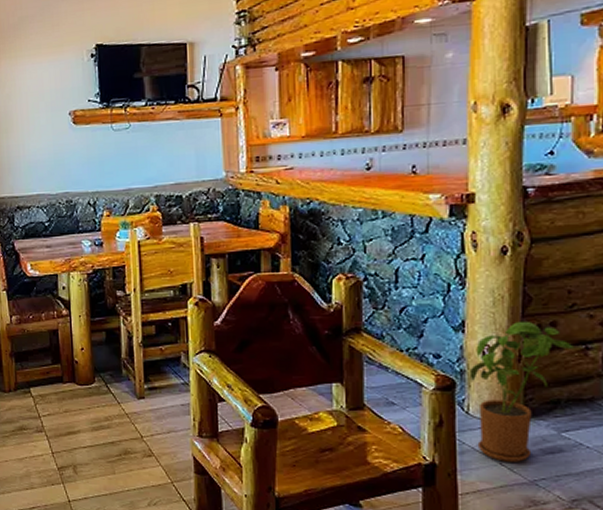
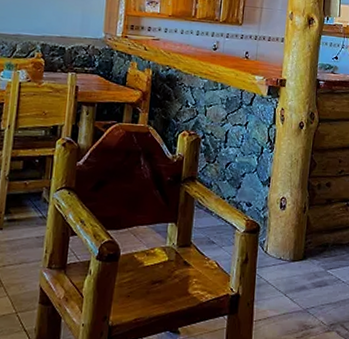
house plant: present [469,322,574,462] -> none [270,181,340,294]

